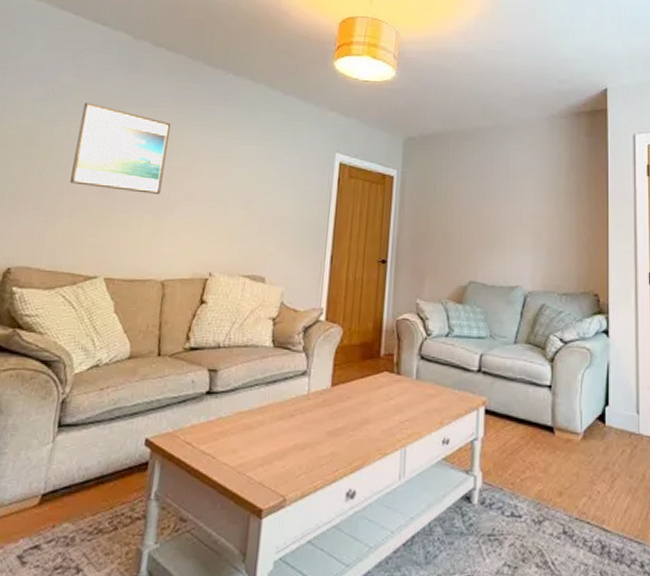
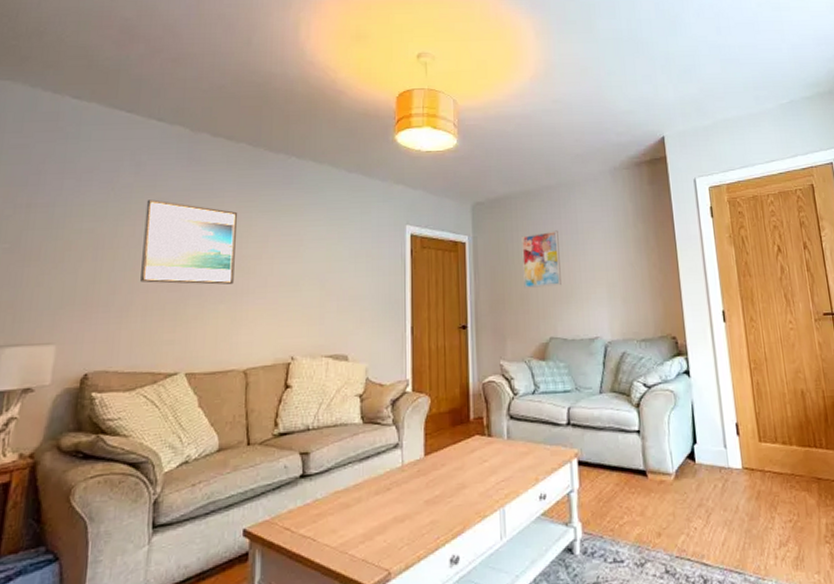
wall art: none [448,173,489,230] -> present [521,230,561,288]

